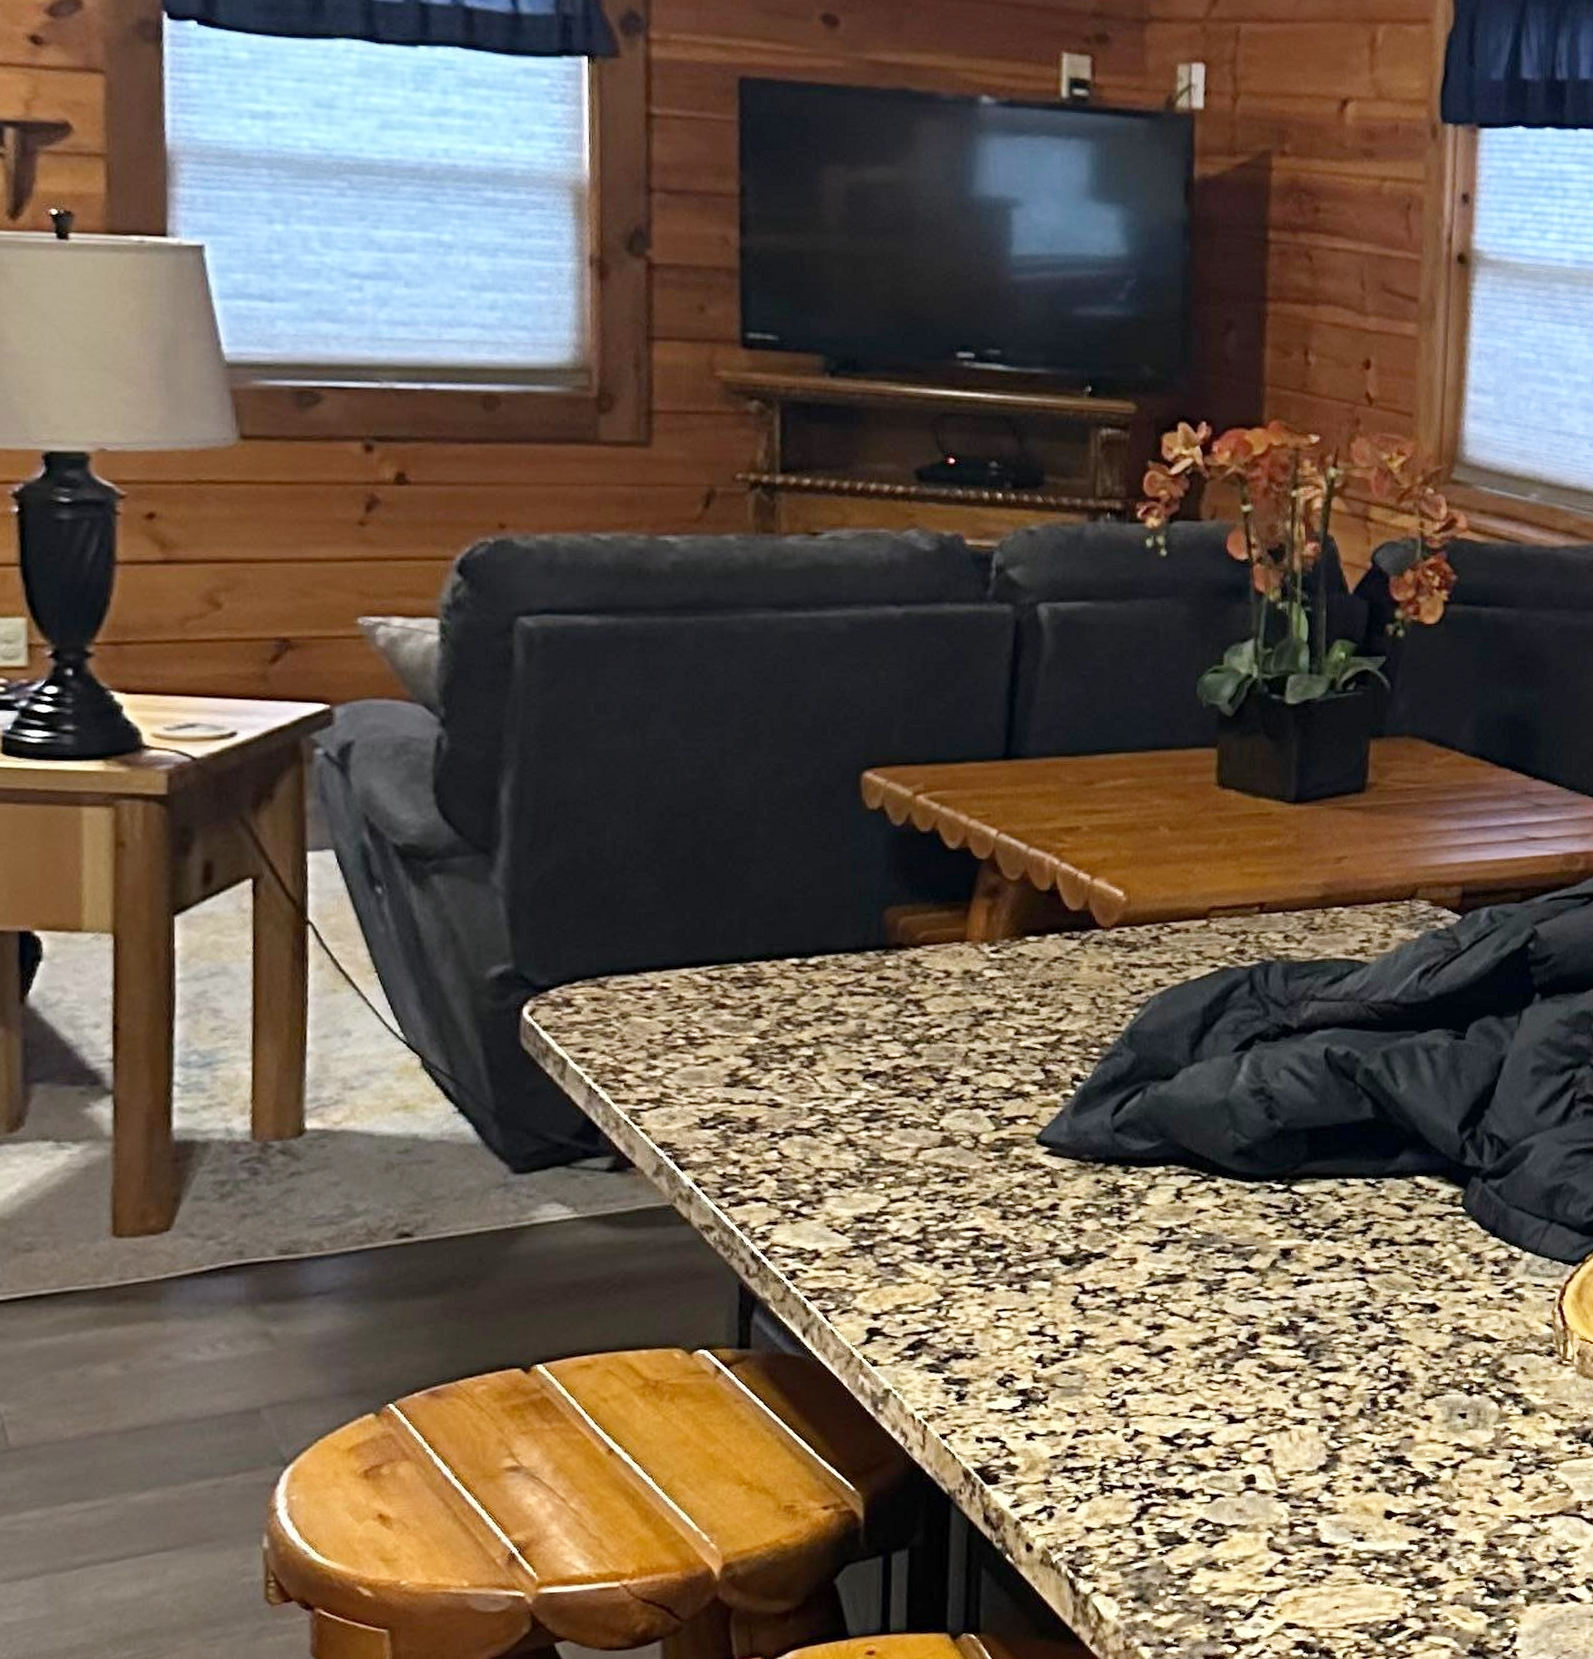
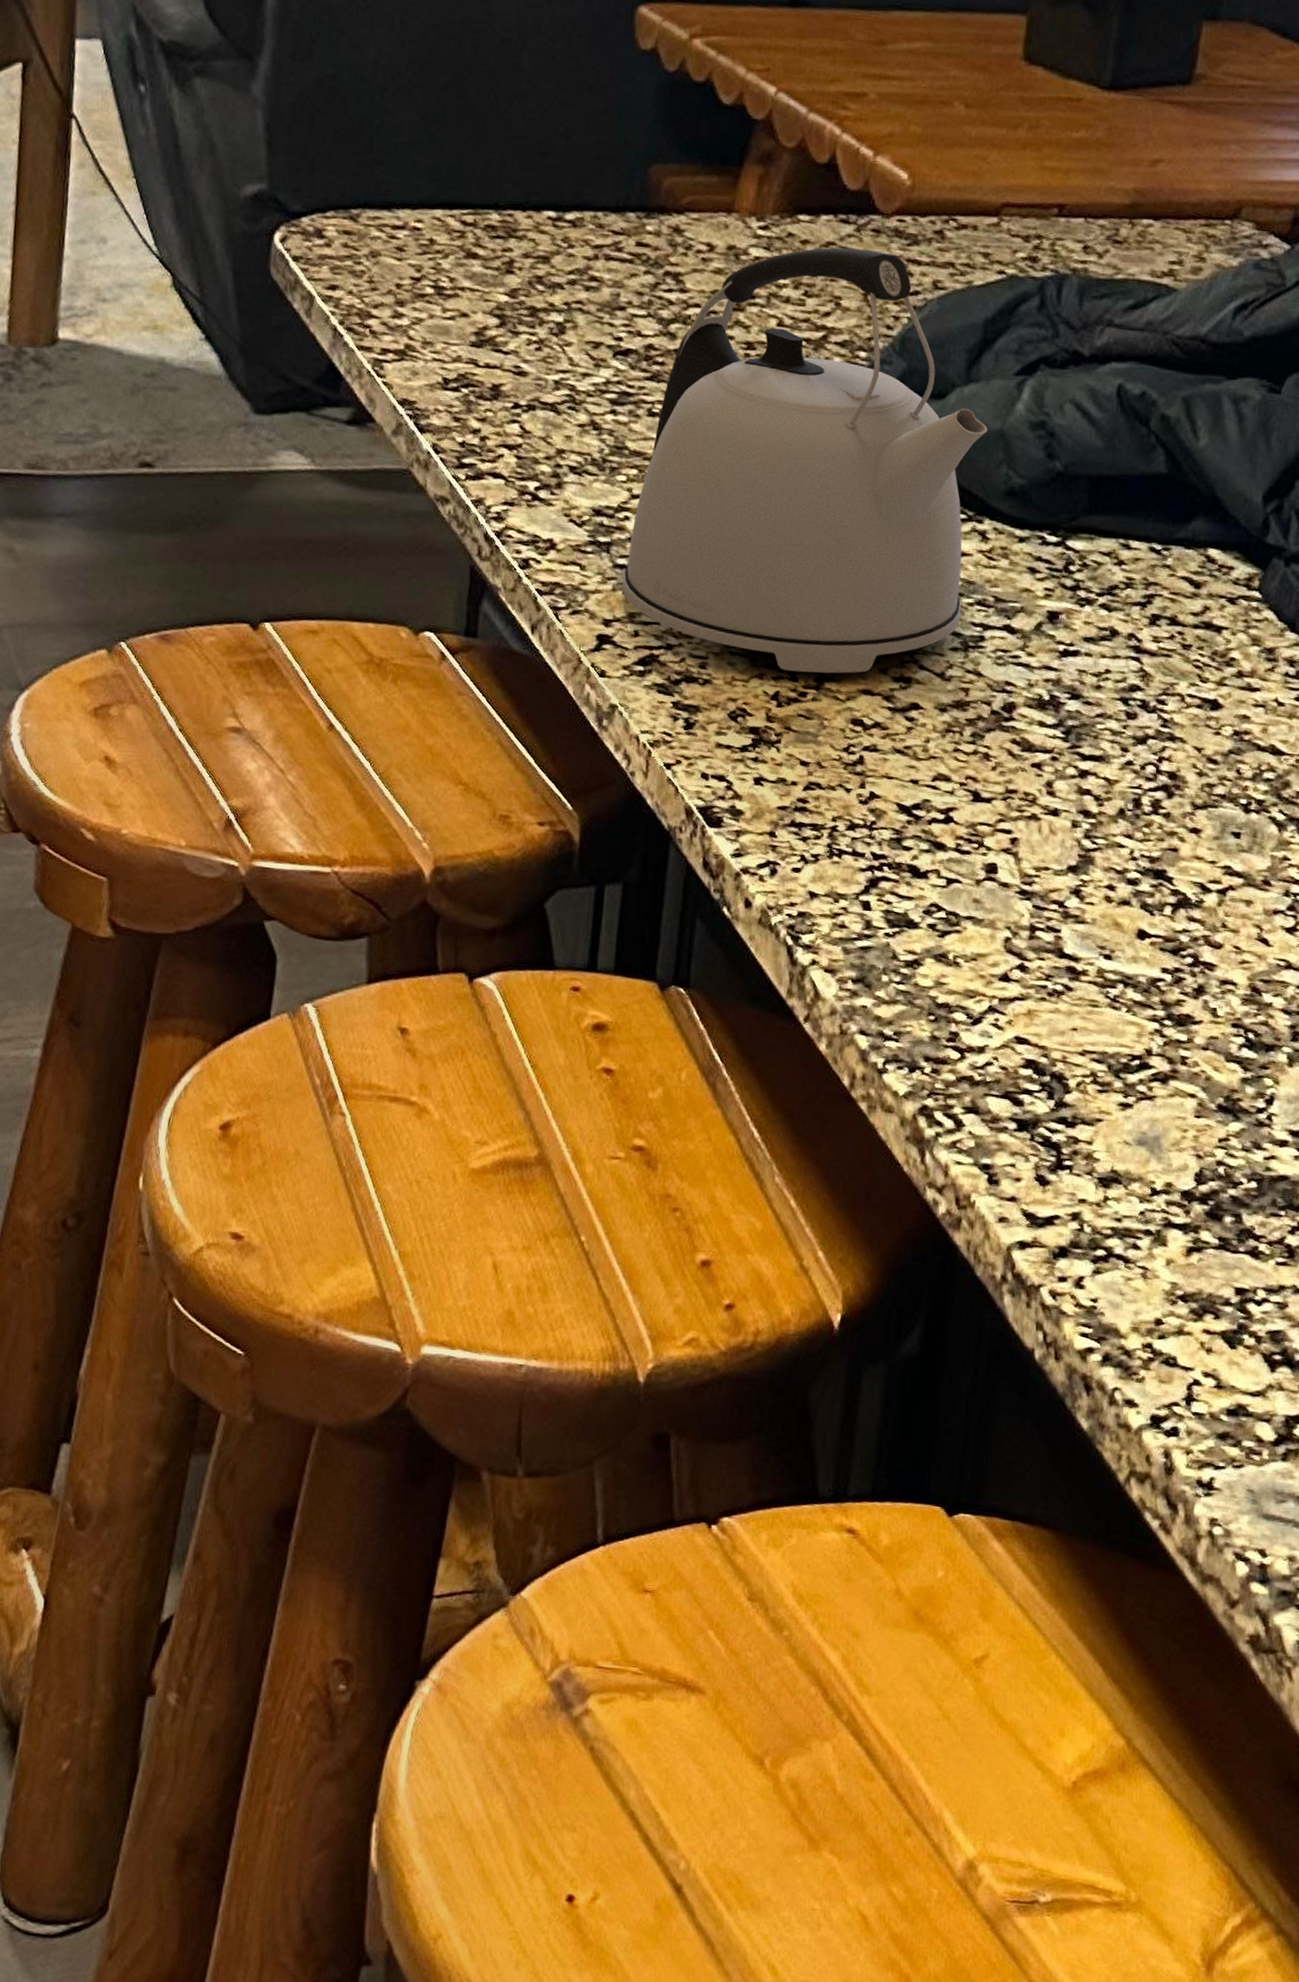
kettle: none [886,960,1213,1335] -> present [621,247,988,674]

